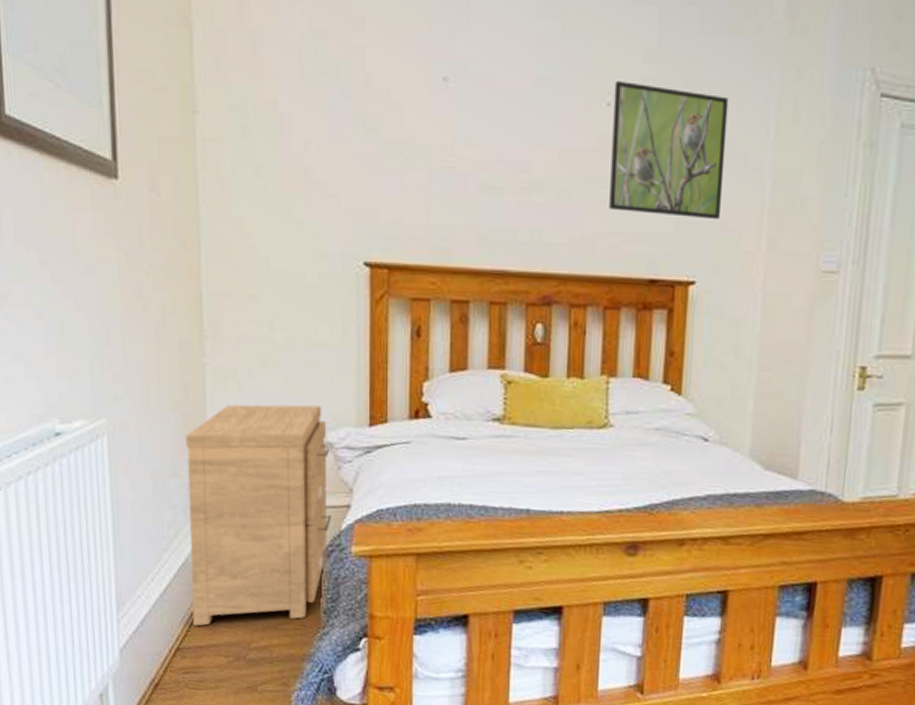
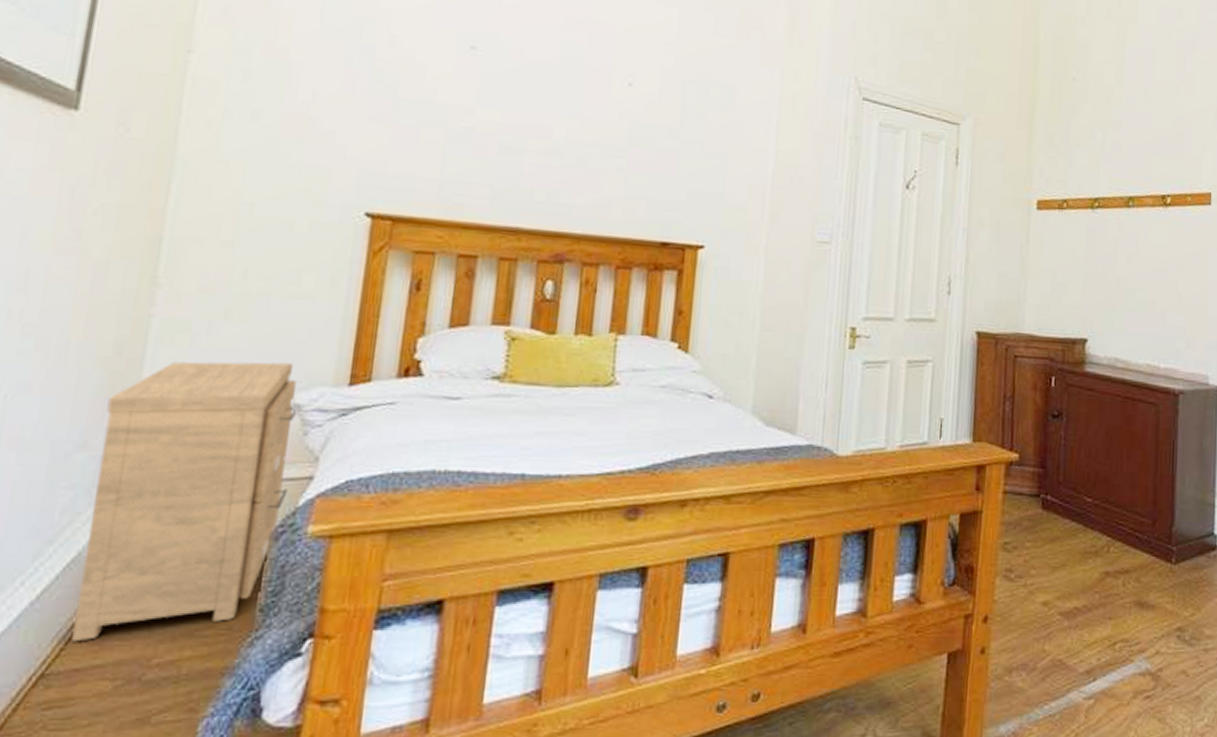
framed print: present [609,81,729,220] -> none [626,66,738,192]

